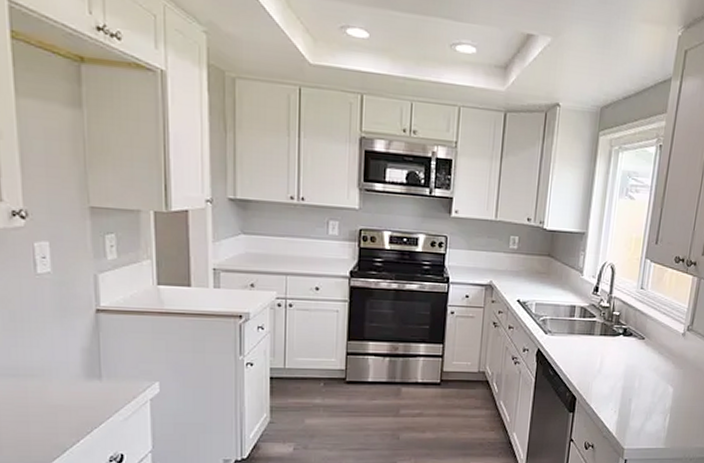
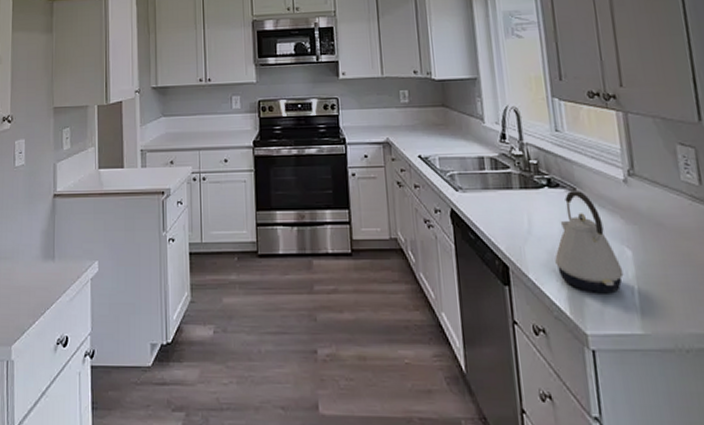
kettle: none [614,340,663,419] -> present [555,191,624,292]

